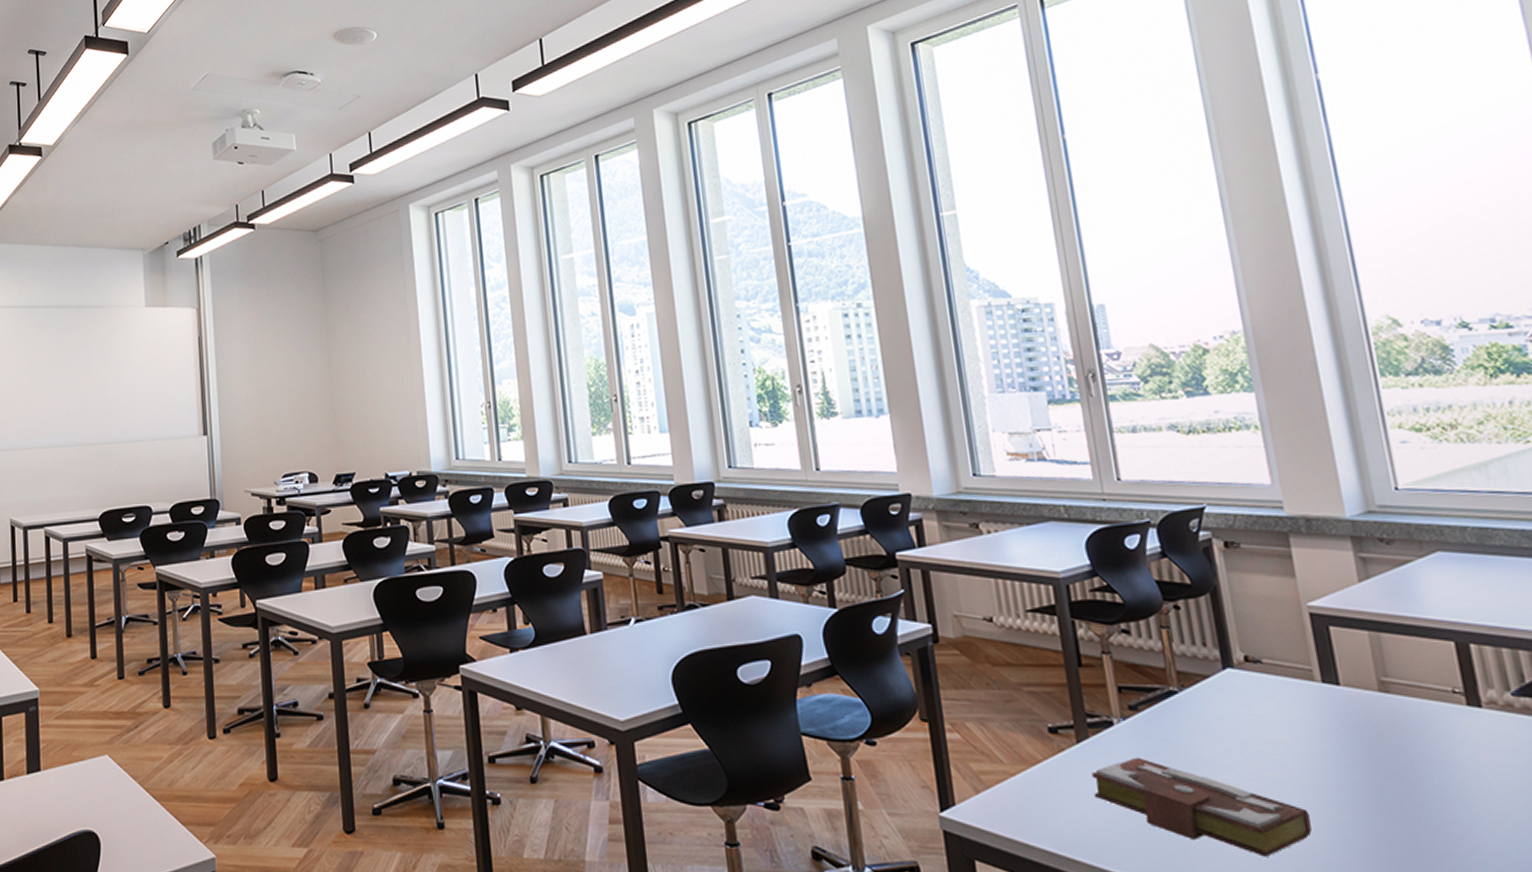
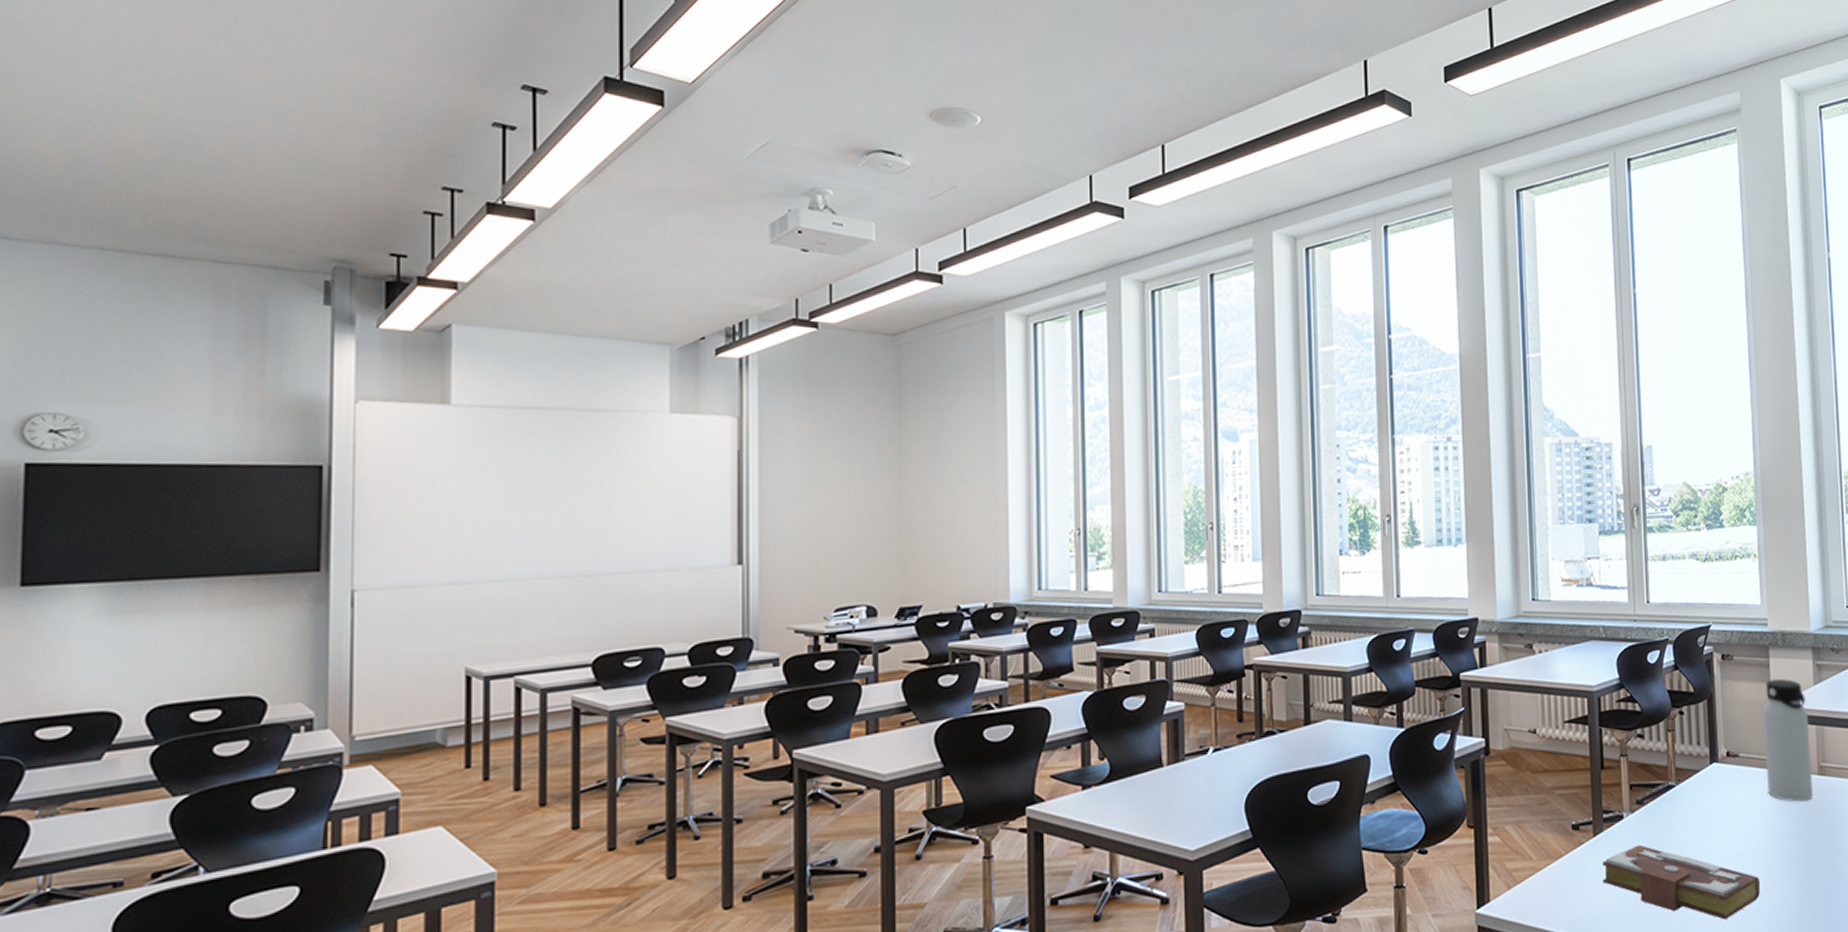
water bottle: none [1288,572,1374,723] -> present [1763,678,1813,802]

